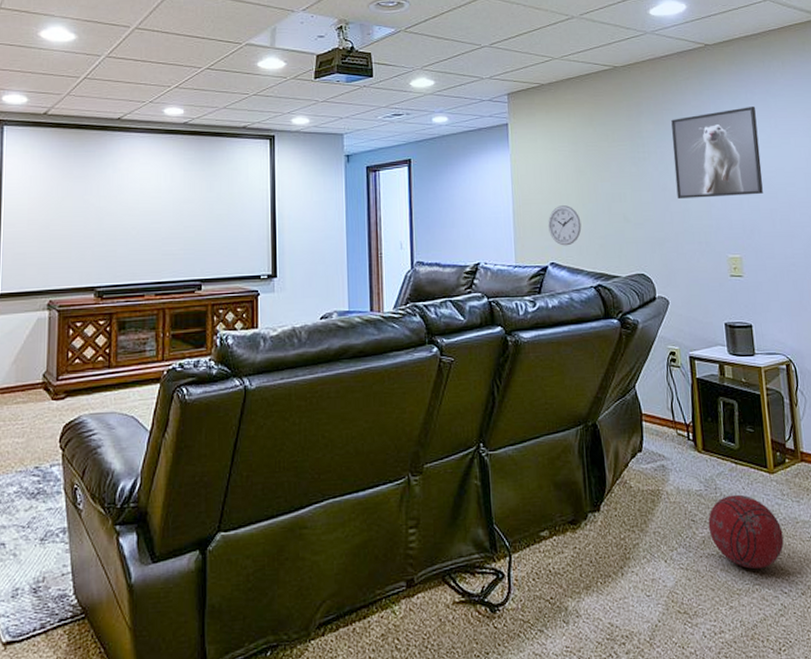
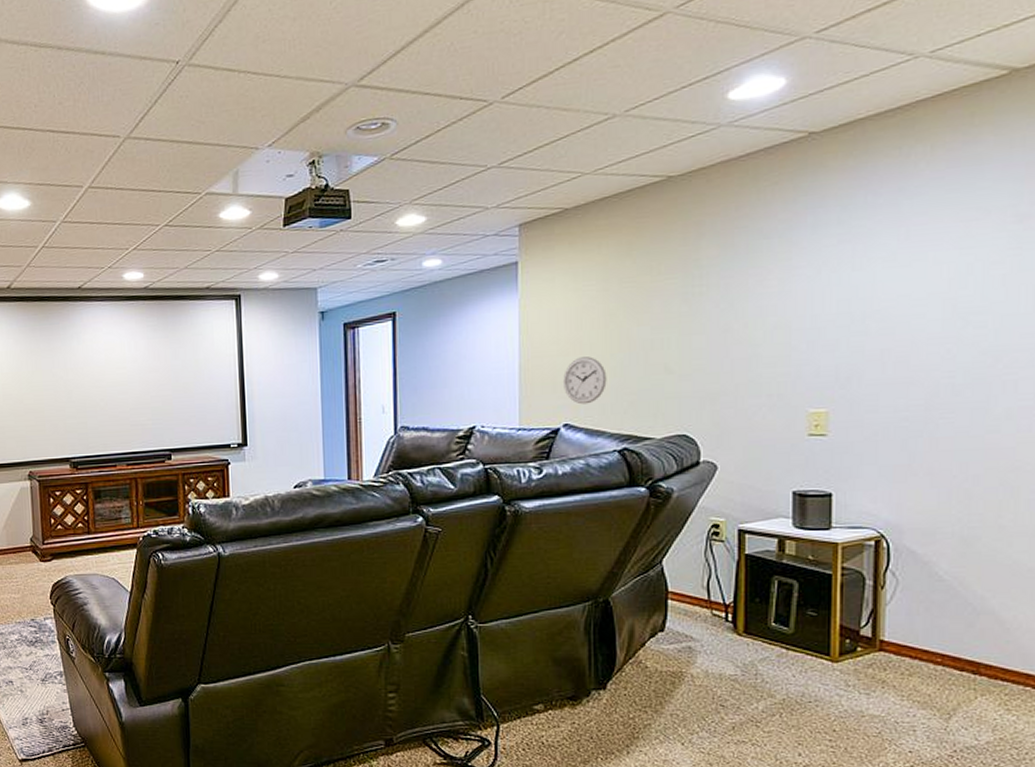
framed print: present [671,107,763,198] -> none [743,213,877,342]
ball: present [708,494,784,570] -> none [742,682,841,761]

